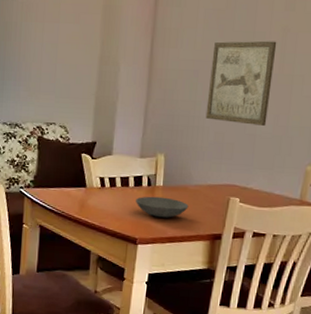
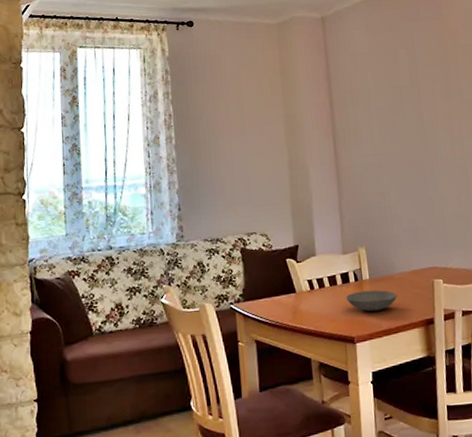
wall art: present [205,41,277,126] -> none [390,128,452,208]

